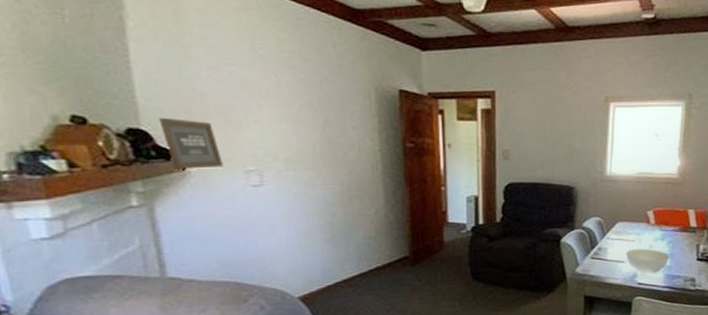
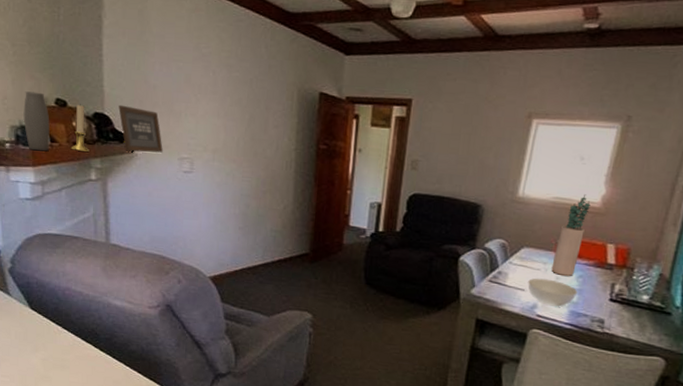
vase: none [24,109,68,180] -> present [23,91,50,152]
candle holder: none [97,120,126,176] -> present [69,104,90,153]
vase: none [644,167,669,244] -> present [551,194,591,277]

